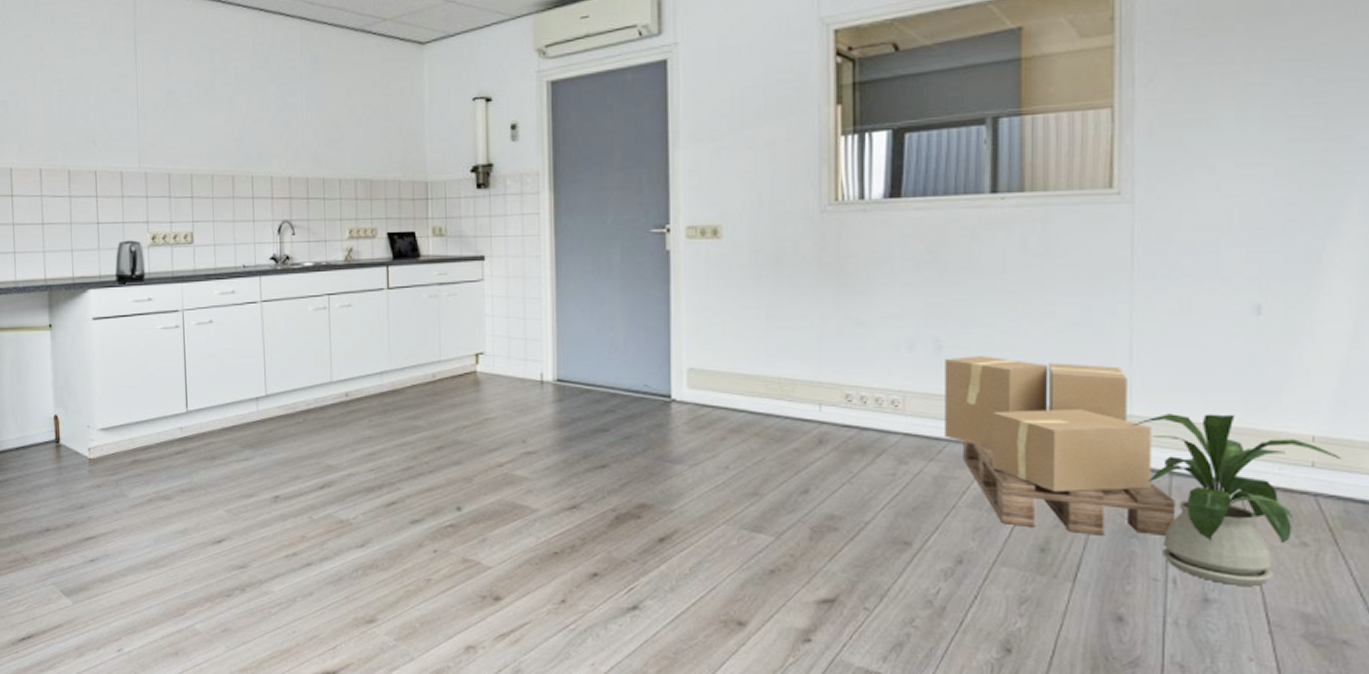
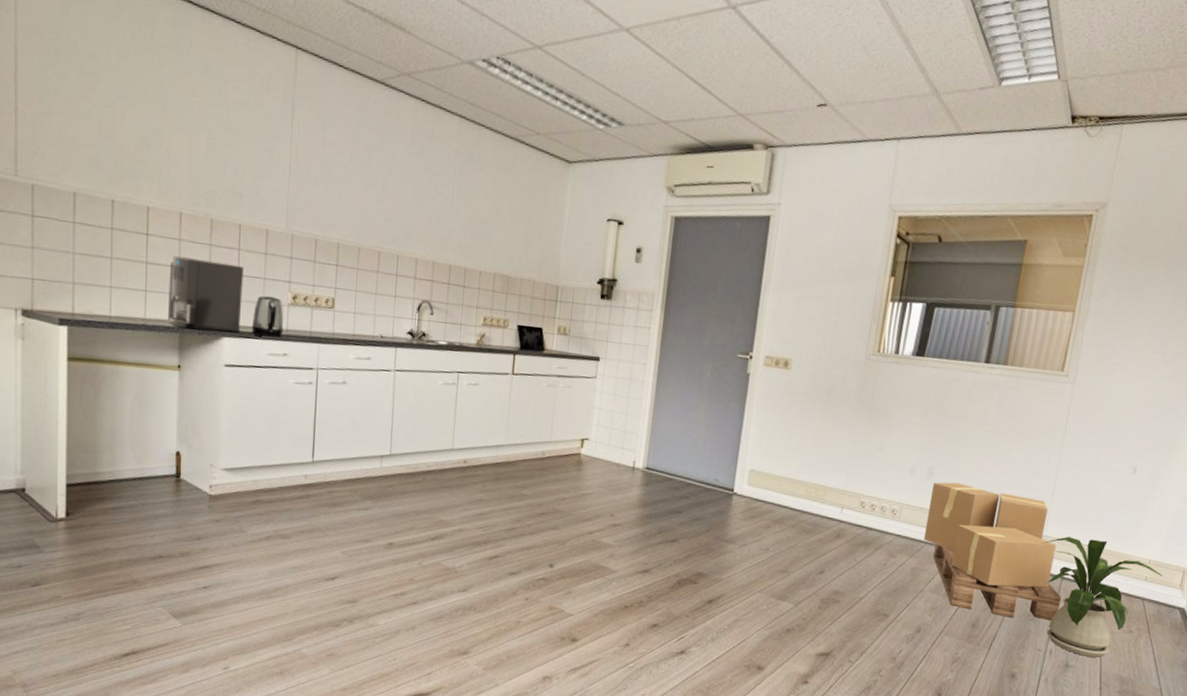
coffee machine: none [34,212,104,286] -> present [167,255,244,333]

